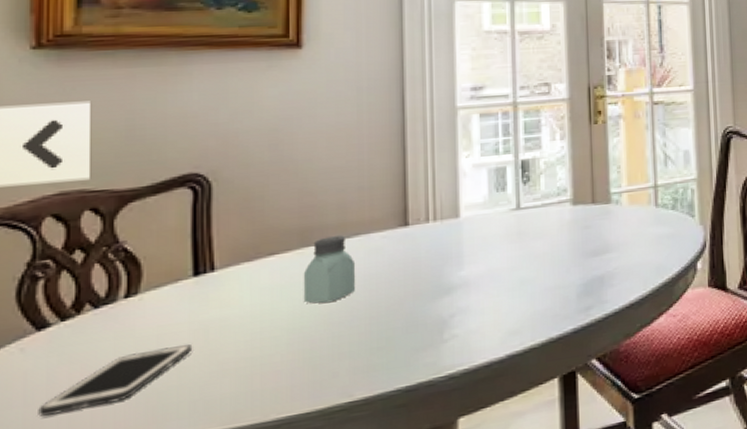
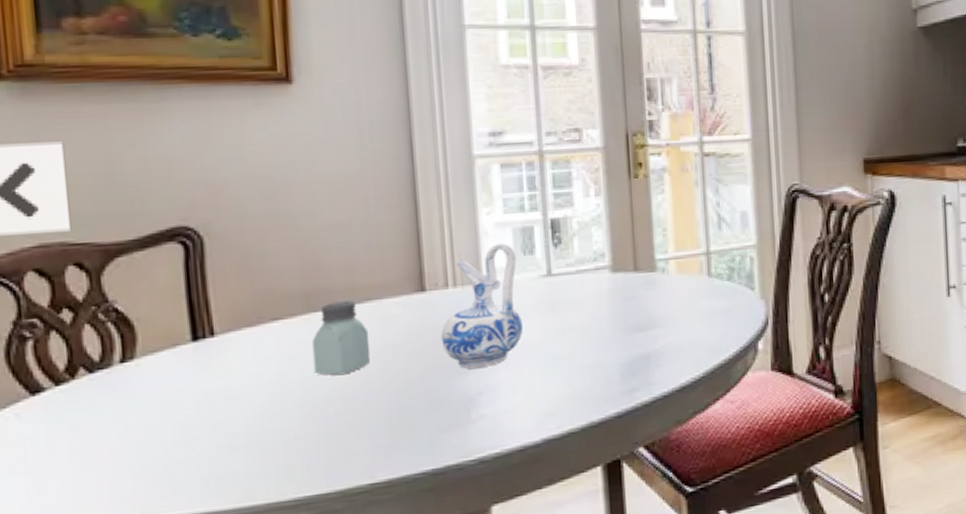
cell phone: present [38,344,193,416] -> none [41,415,198,486]
ceramic pitcher: none [420,182,493,294] -> present [441,243,523,369]

